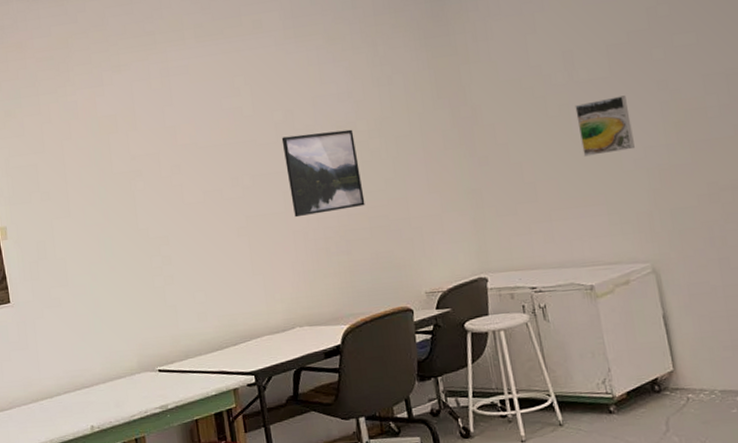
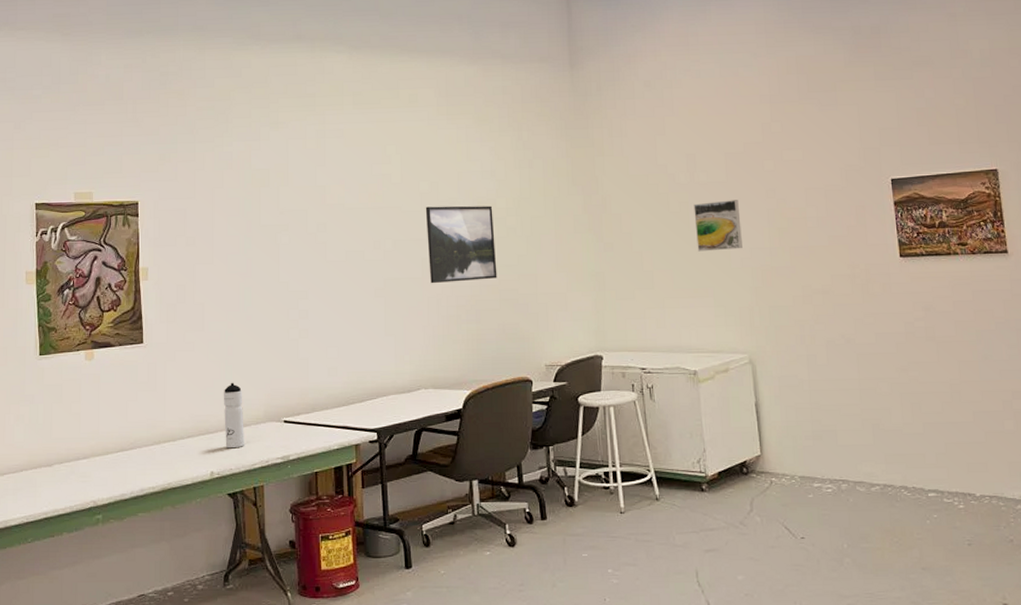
water bottle: none [94,335,121,402] -> present [223,382,244,449]

